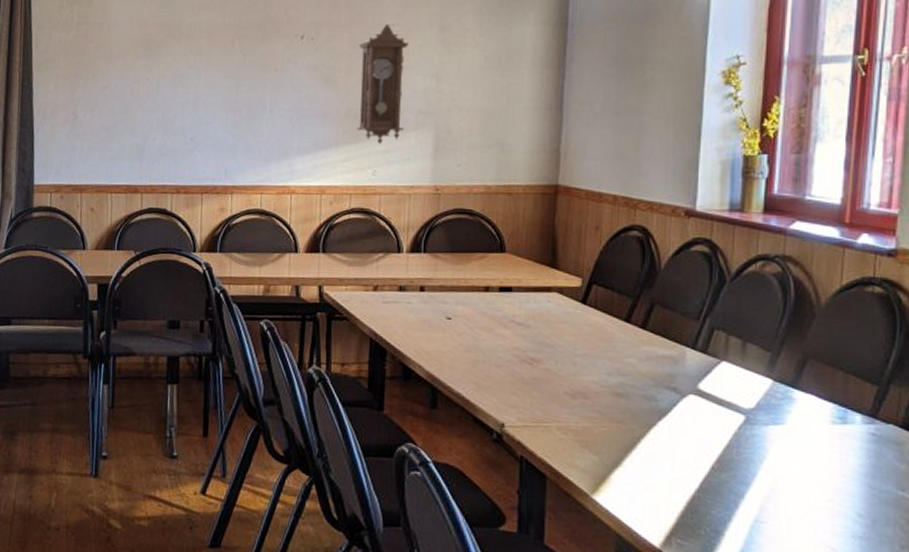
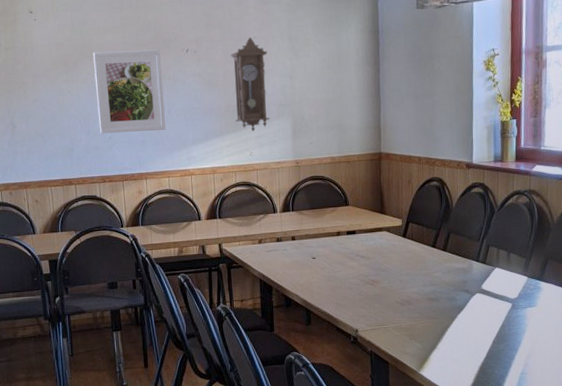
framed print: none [180,32,267,134] -> present [92,49,166,134]

